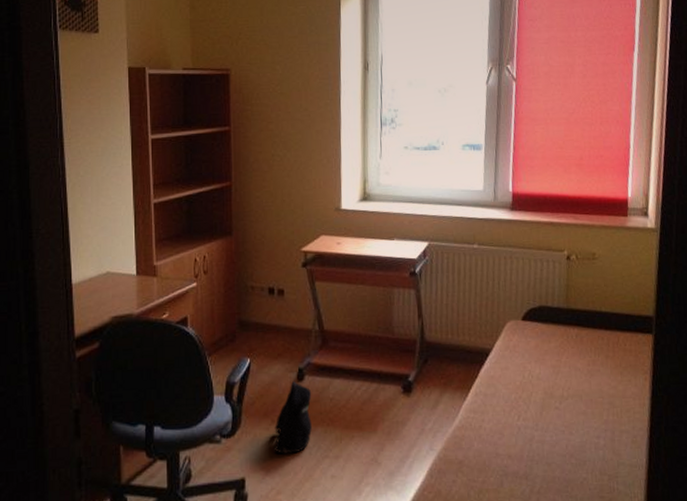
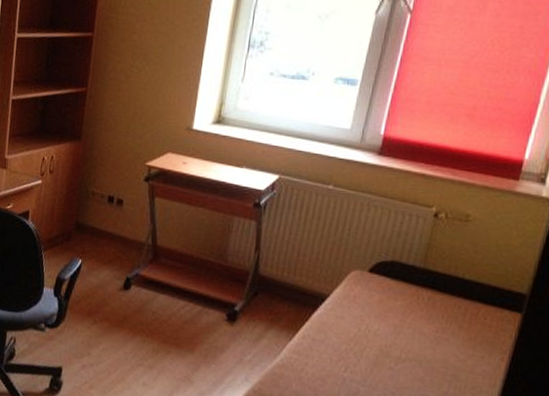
backpack: present [274,381,312,455] -> none [92,288,136,356]

